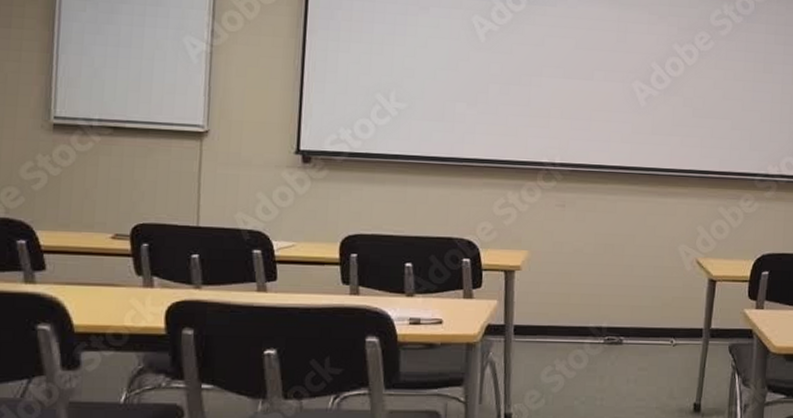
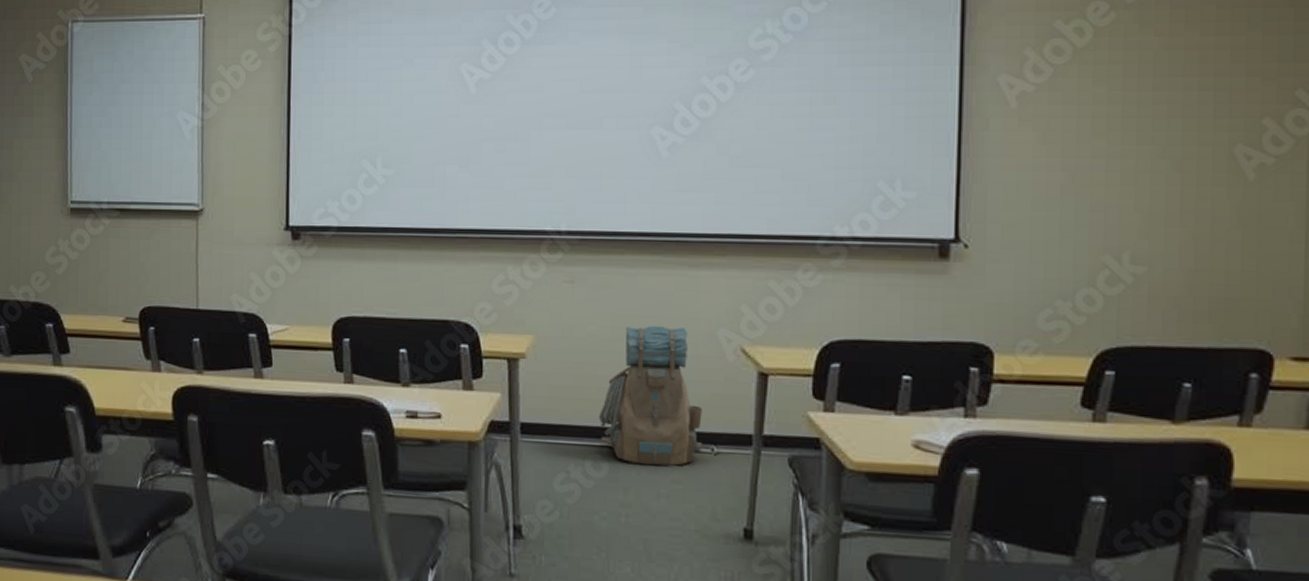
backpack: none [582,242,665,357] -> present [599,325,702,466]

